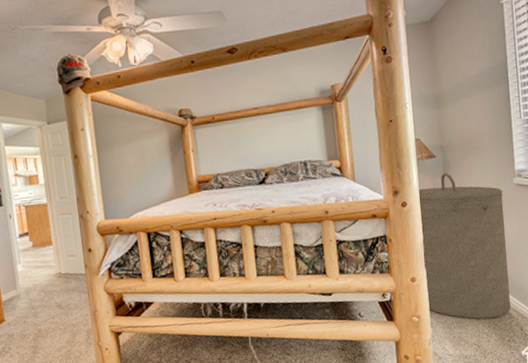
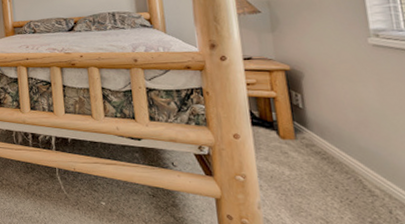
laundry hamper: present [419,173,511,320] -> none [241,29,372,193]

